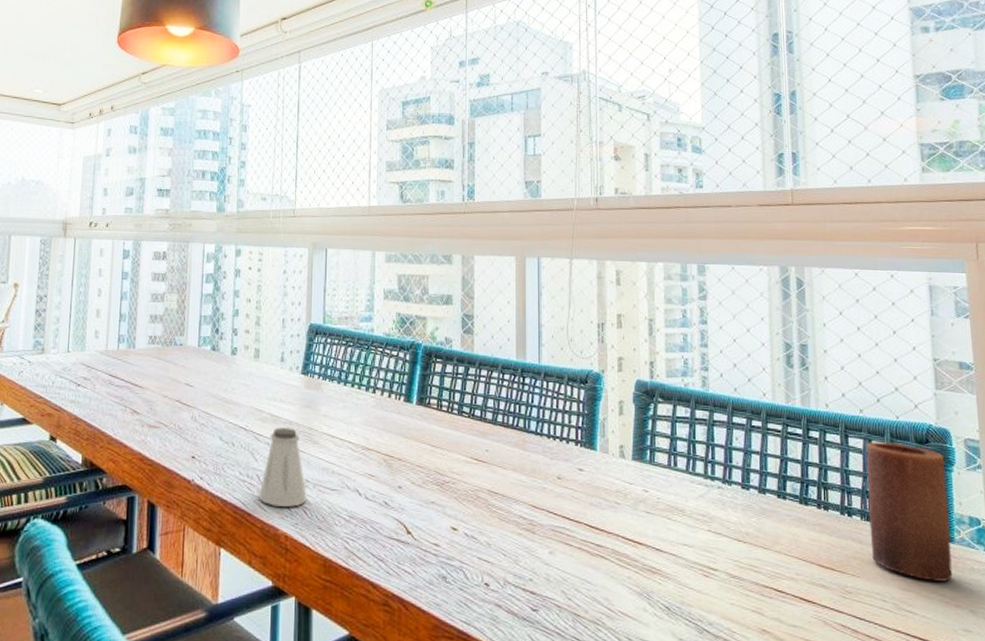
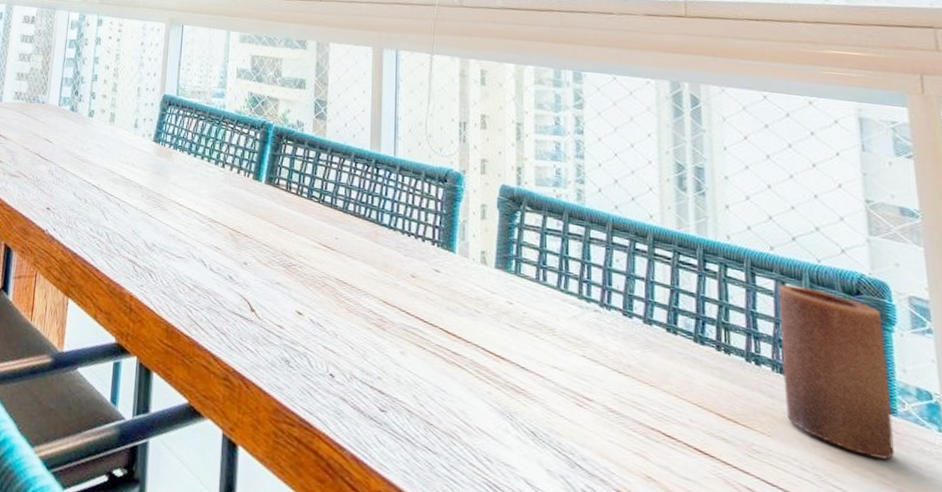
saltshaker: present [259,427,307,507] -> none [107,190,153,269]

